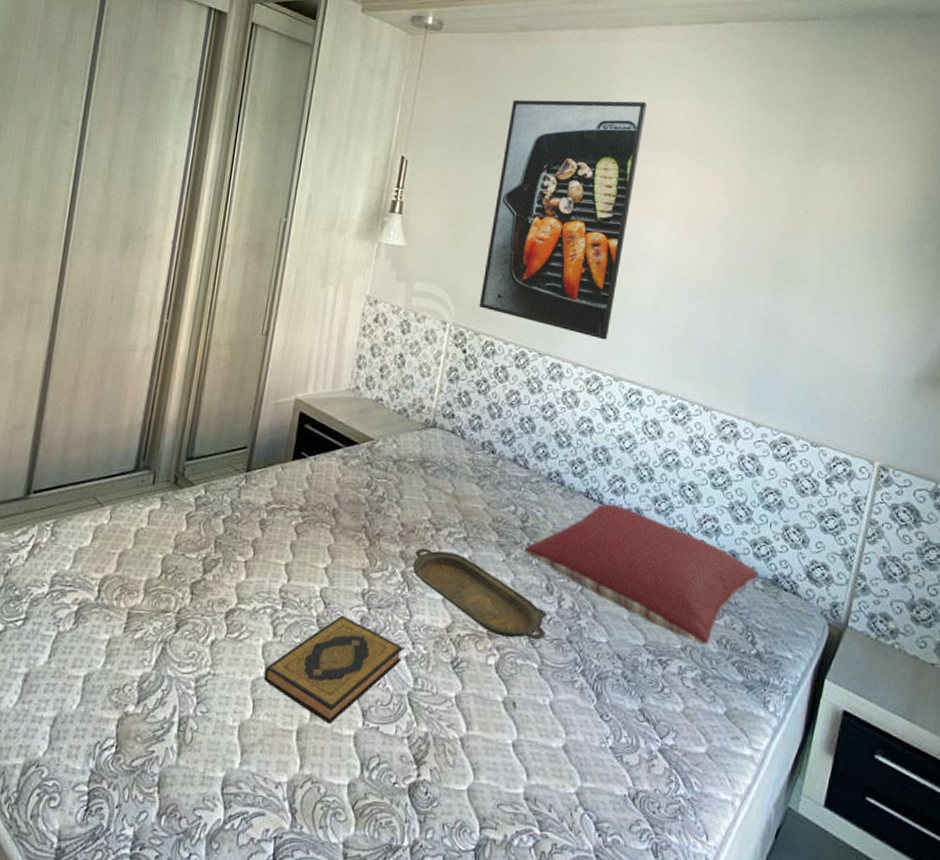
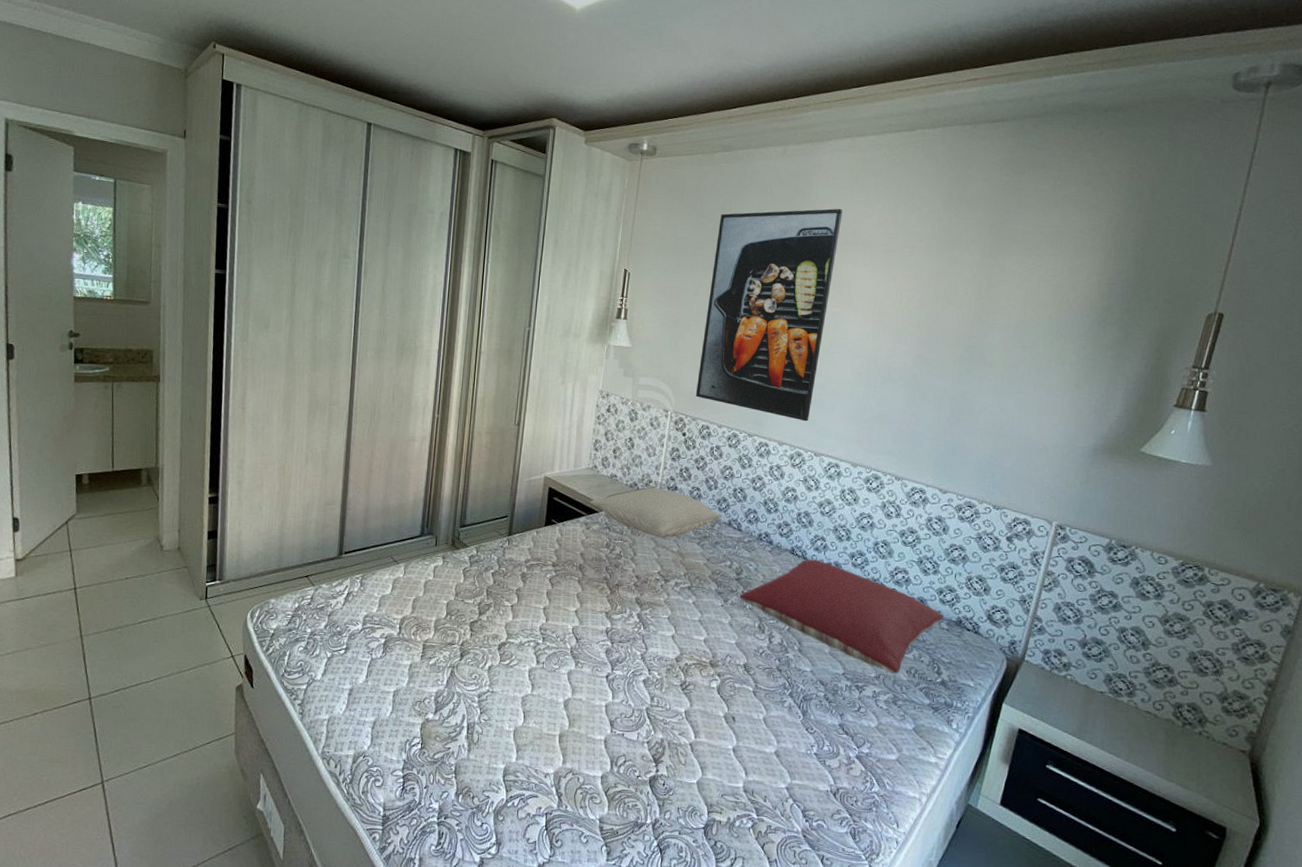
hardback book: present [263,615,403,724] -> none [531,647,641,731]
pillow: none [349,413,507,476] -> present [590,486,722,538]
serving tray: present [412,547,547,640] -> none [646,595,759,669]

